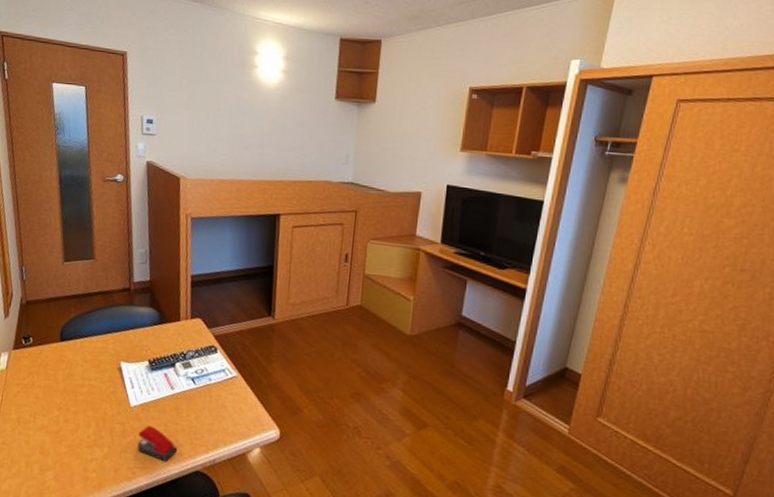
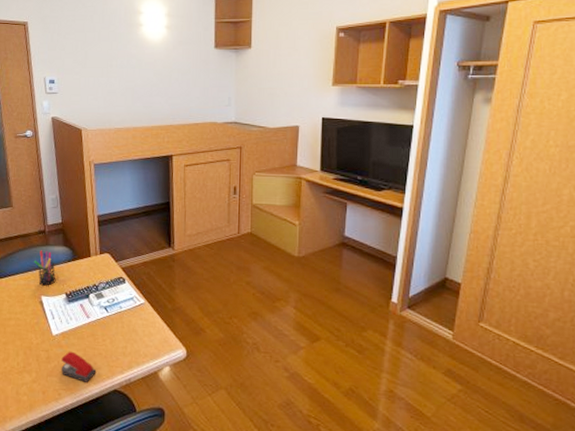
pen holder: none [115,310,139,351] -> present [34,250,56,286]

